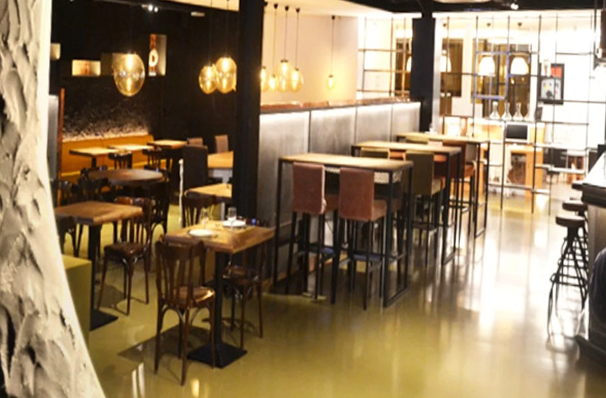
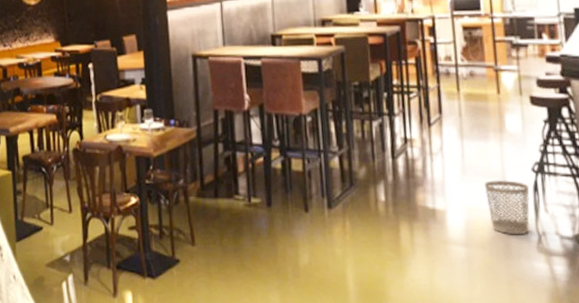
wastebasket: none [511,287,546,335] -> present [483,180,530,235]

